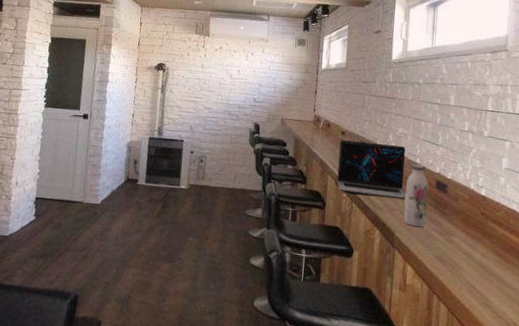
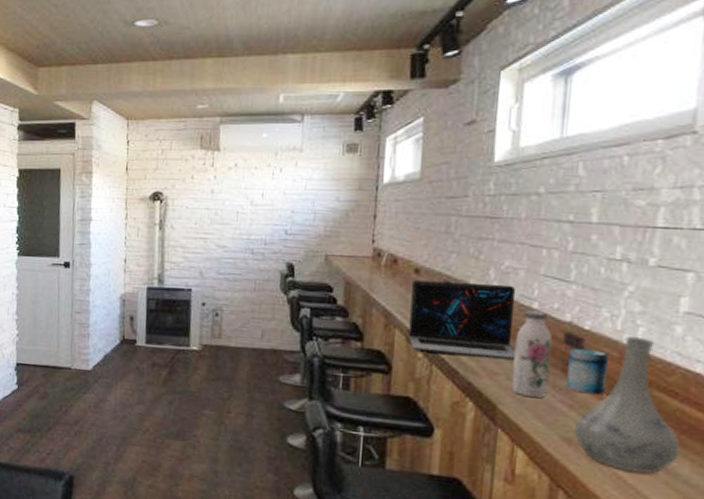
beverage can: none [437,191,462,225] -> present [566,348,608,395]
vase: none [442,184,507,281] -> present [573,336,682,474]

